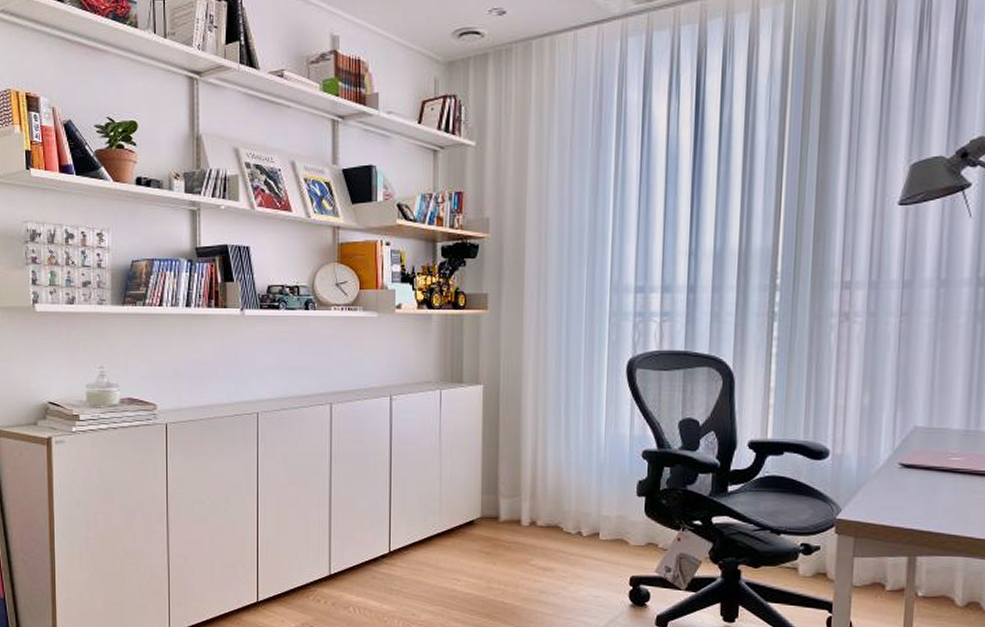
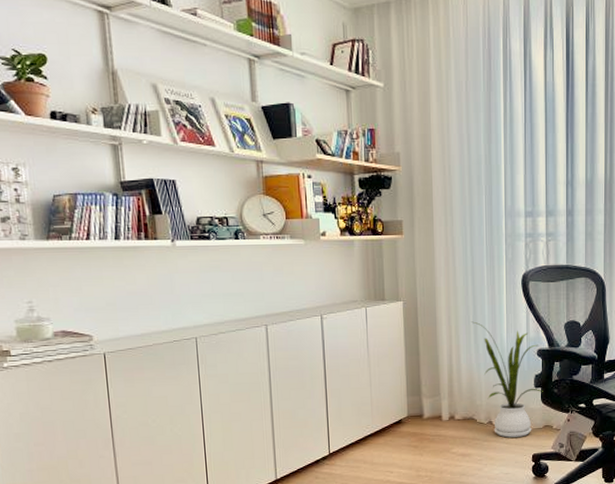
house plant: none [563,412,648,554] -> present [471,321,543,438]

